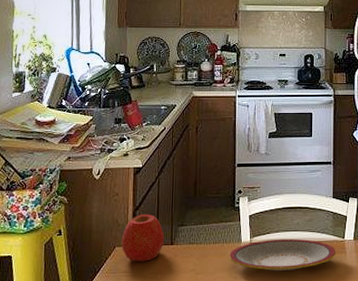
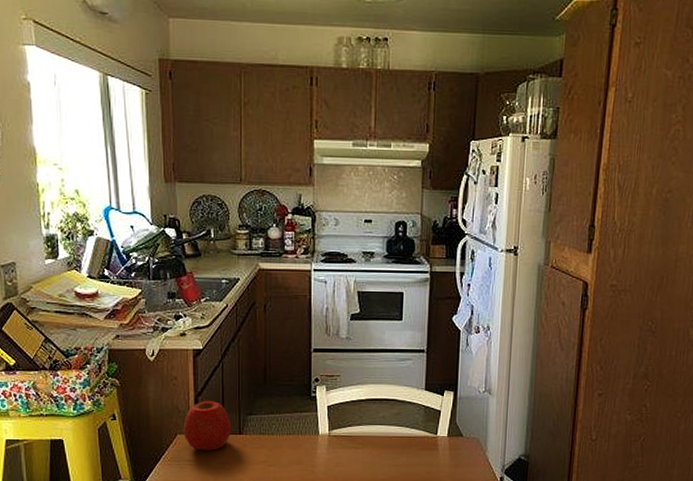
plate: present [229,238,336,271] -> none [305,432,427,466]

